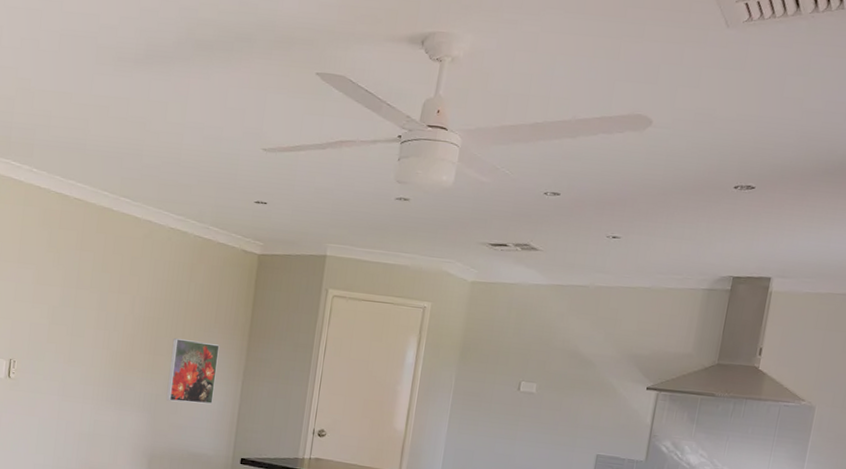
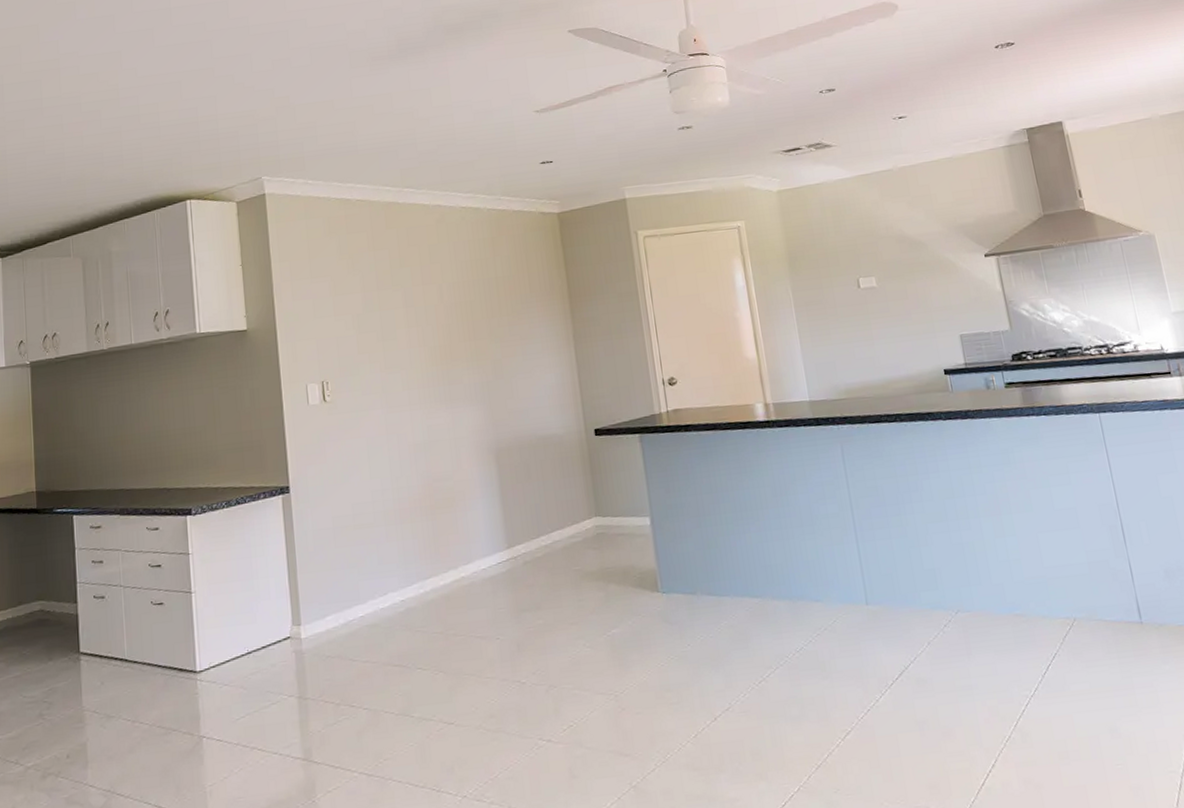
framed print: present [166,338,220,405] -> none [491,314,549,386]

